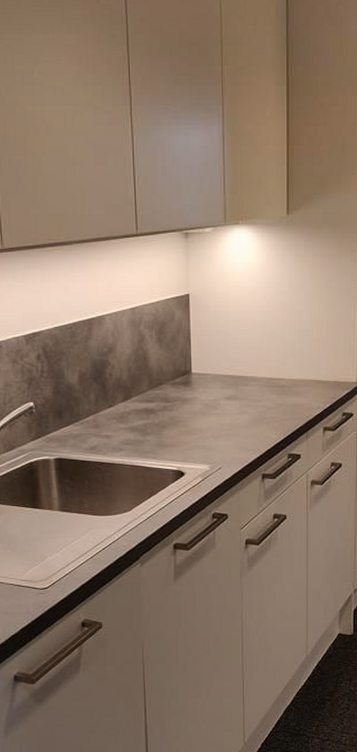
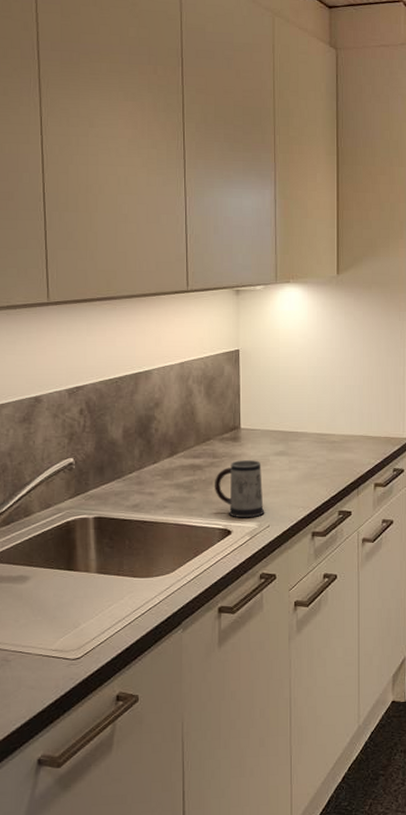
mug: none [168,404,216,460] -> present [215,460,265,517]

